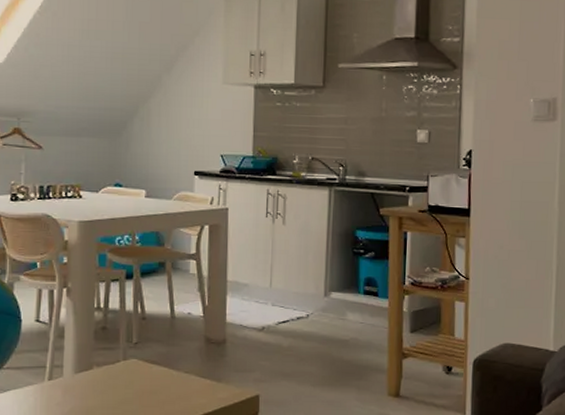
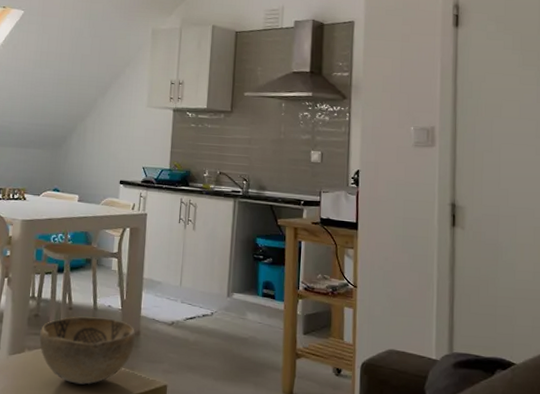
decorative bowl: none [109,326,222,400] -> present [39,316,136,385]

